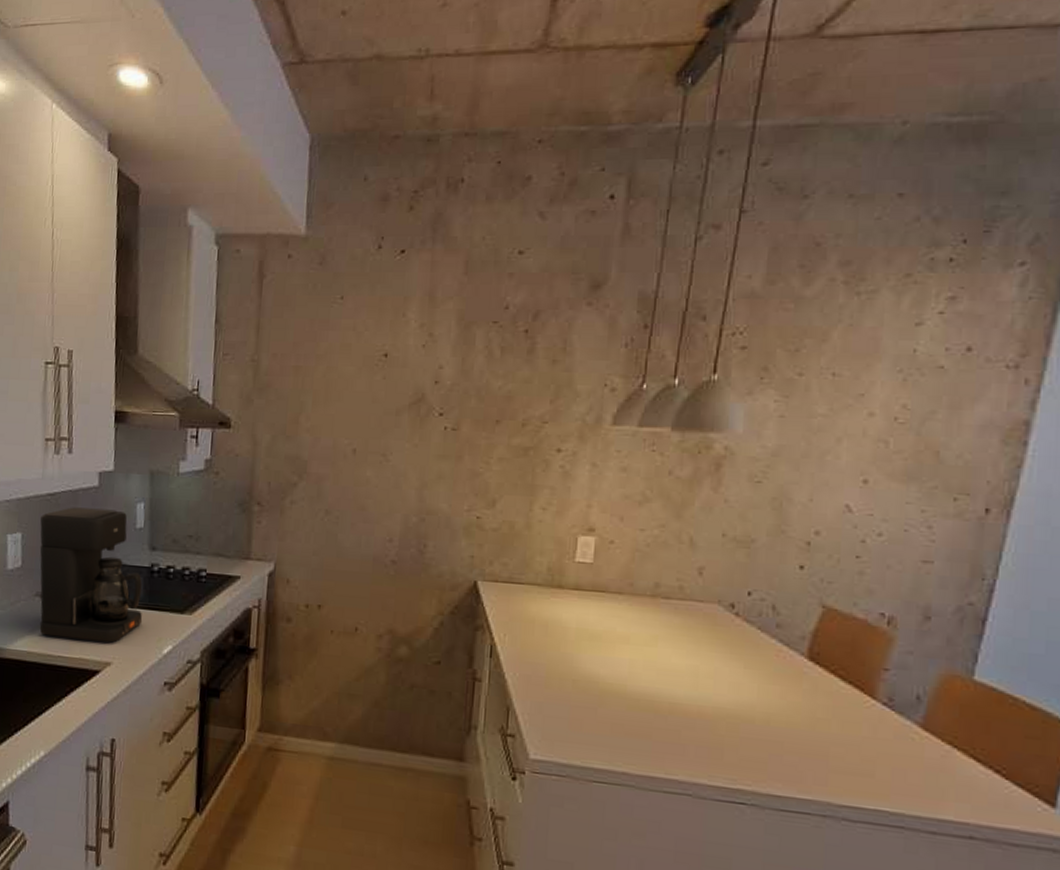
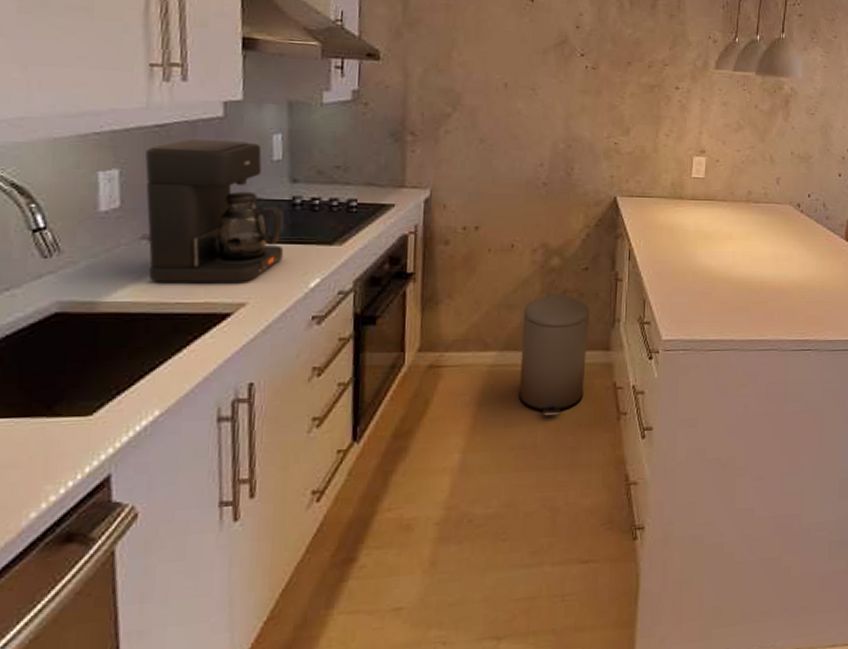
pedal bin: none [358,686,441,827] -> present [519,293,590,416]

